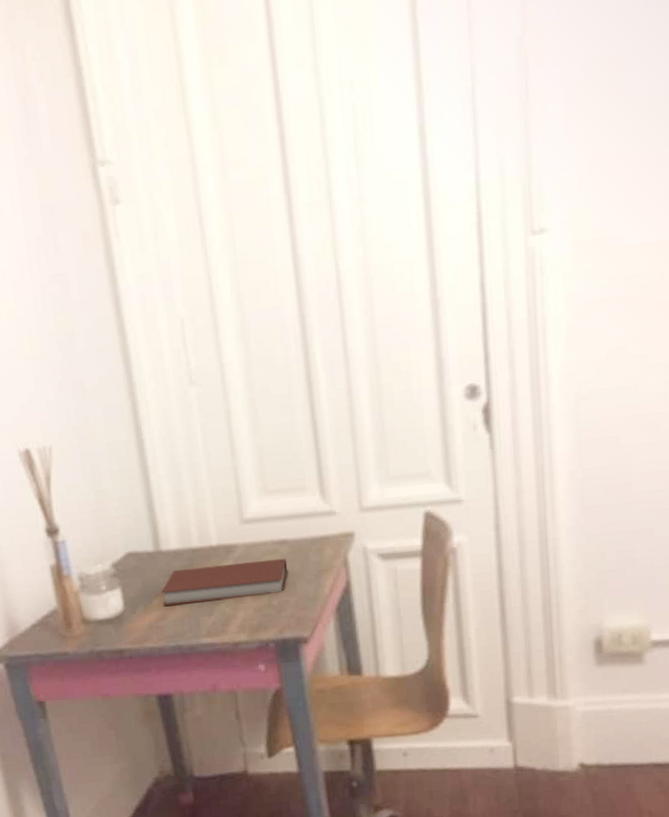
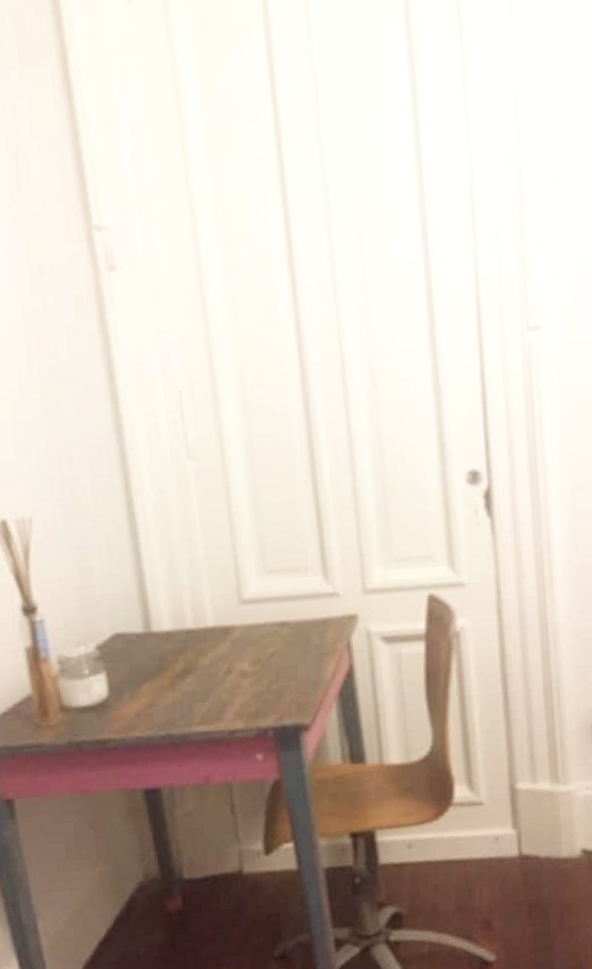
book: present [161,558,288,606] -> none [151,640,289,691]

